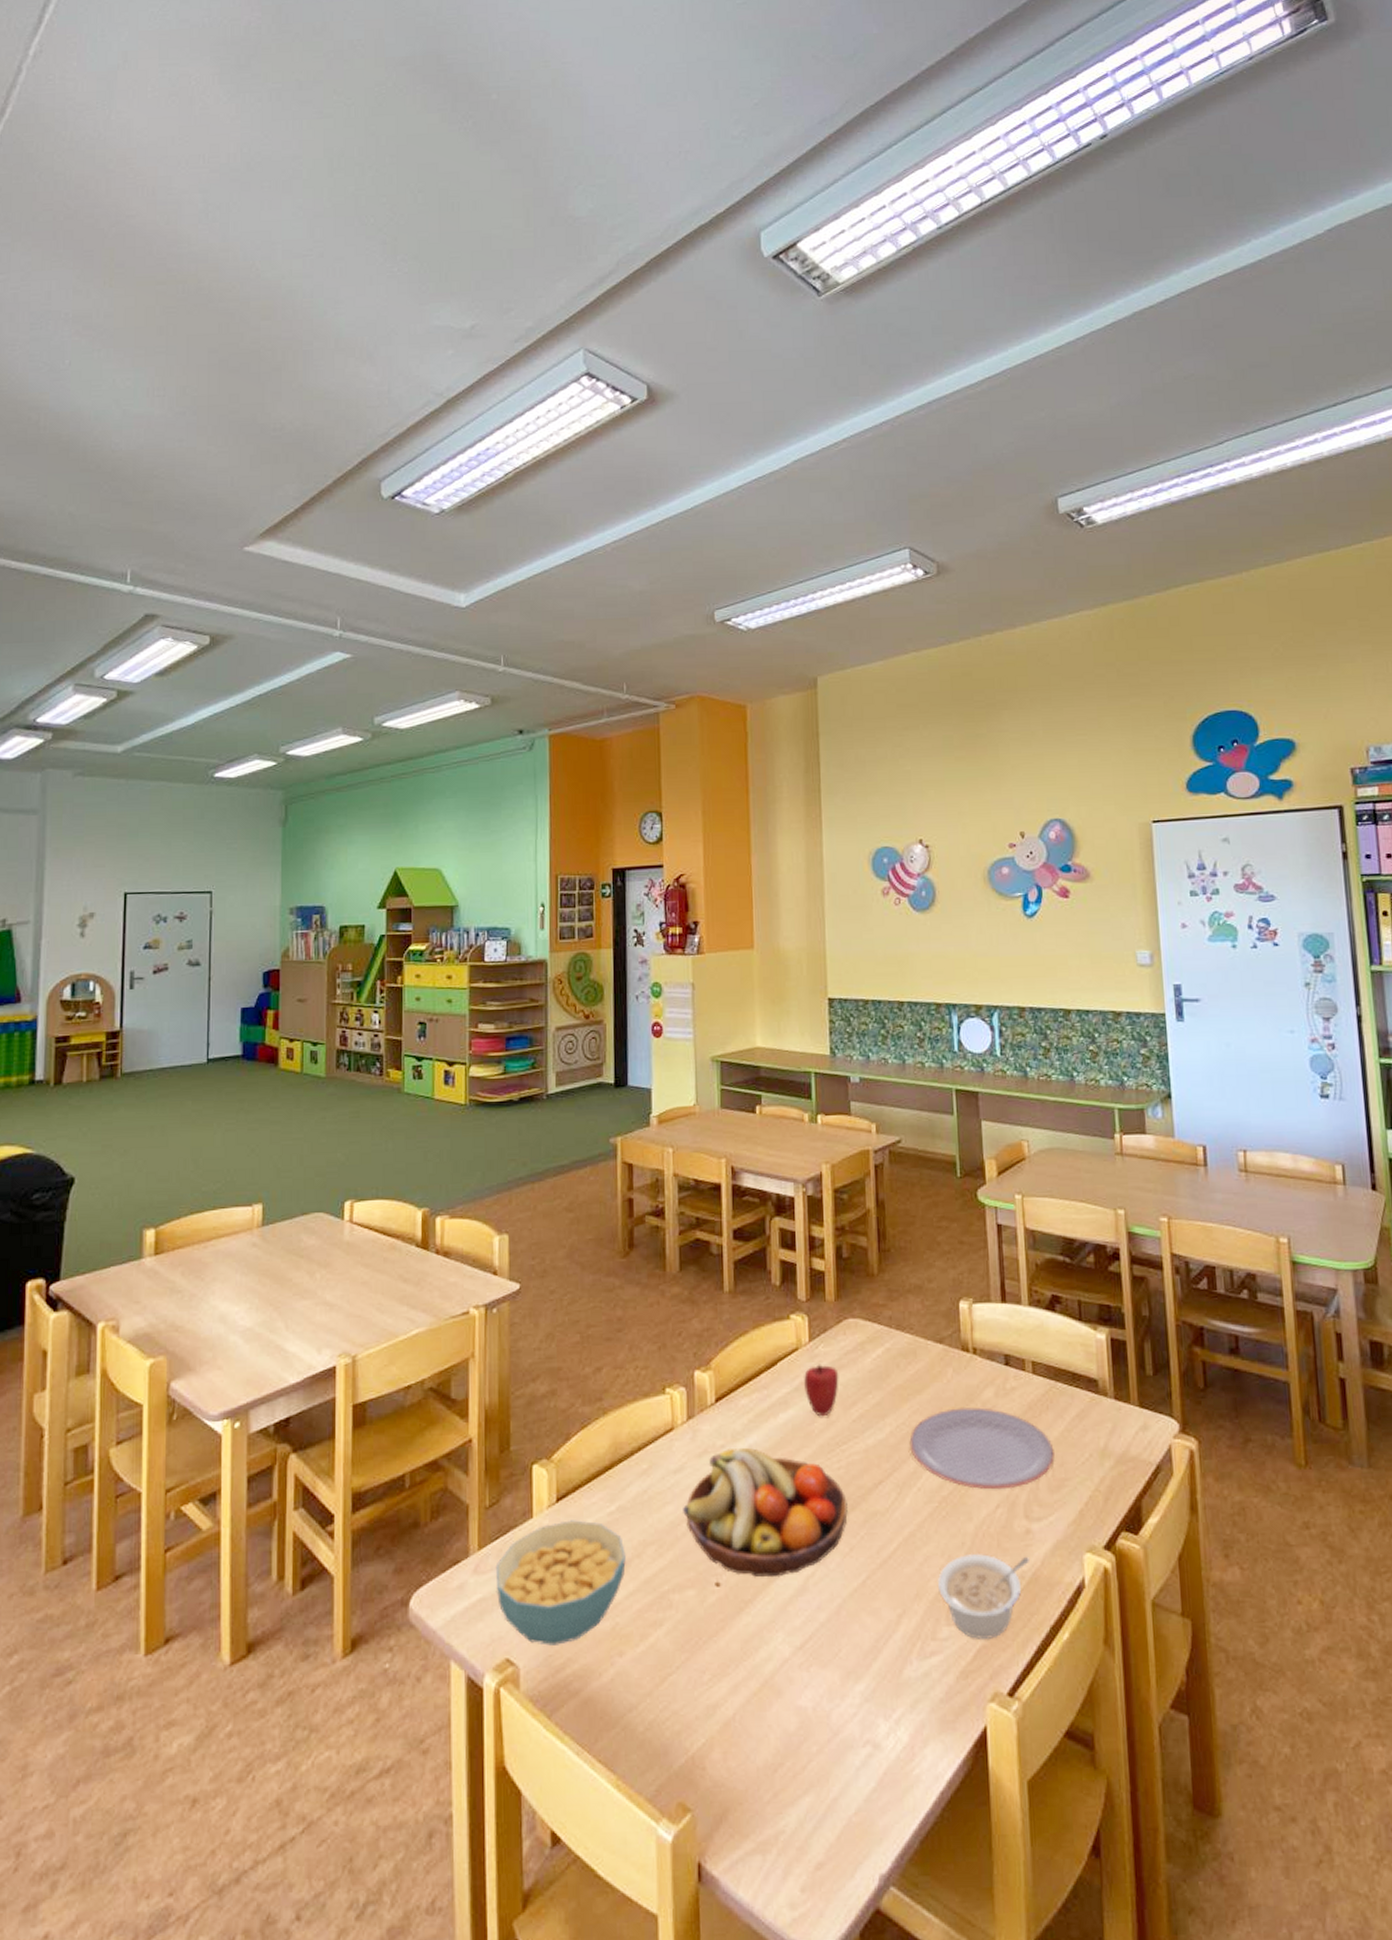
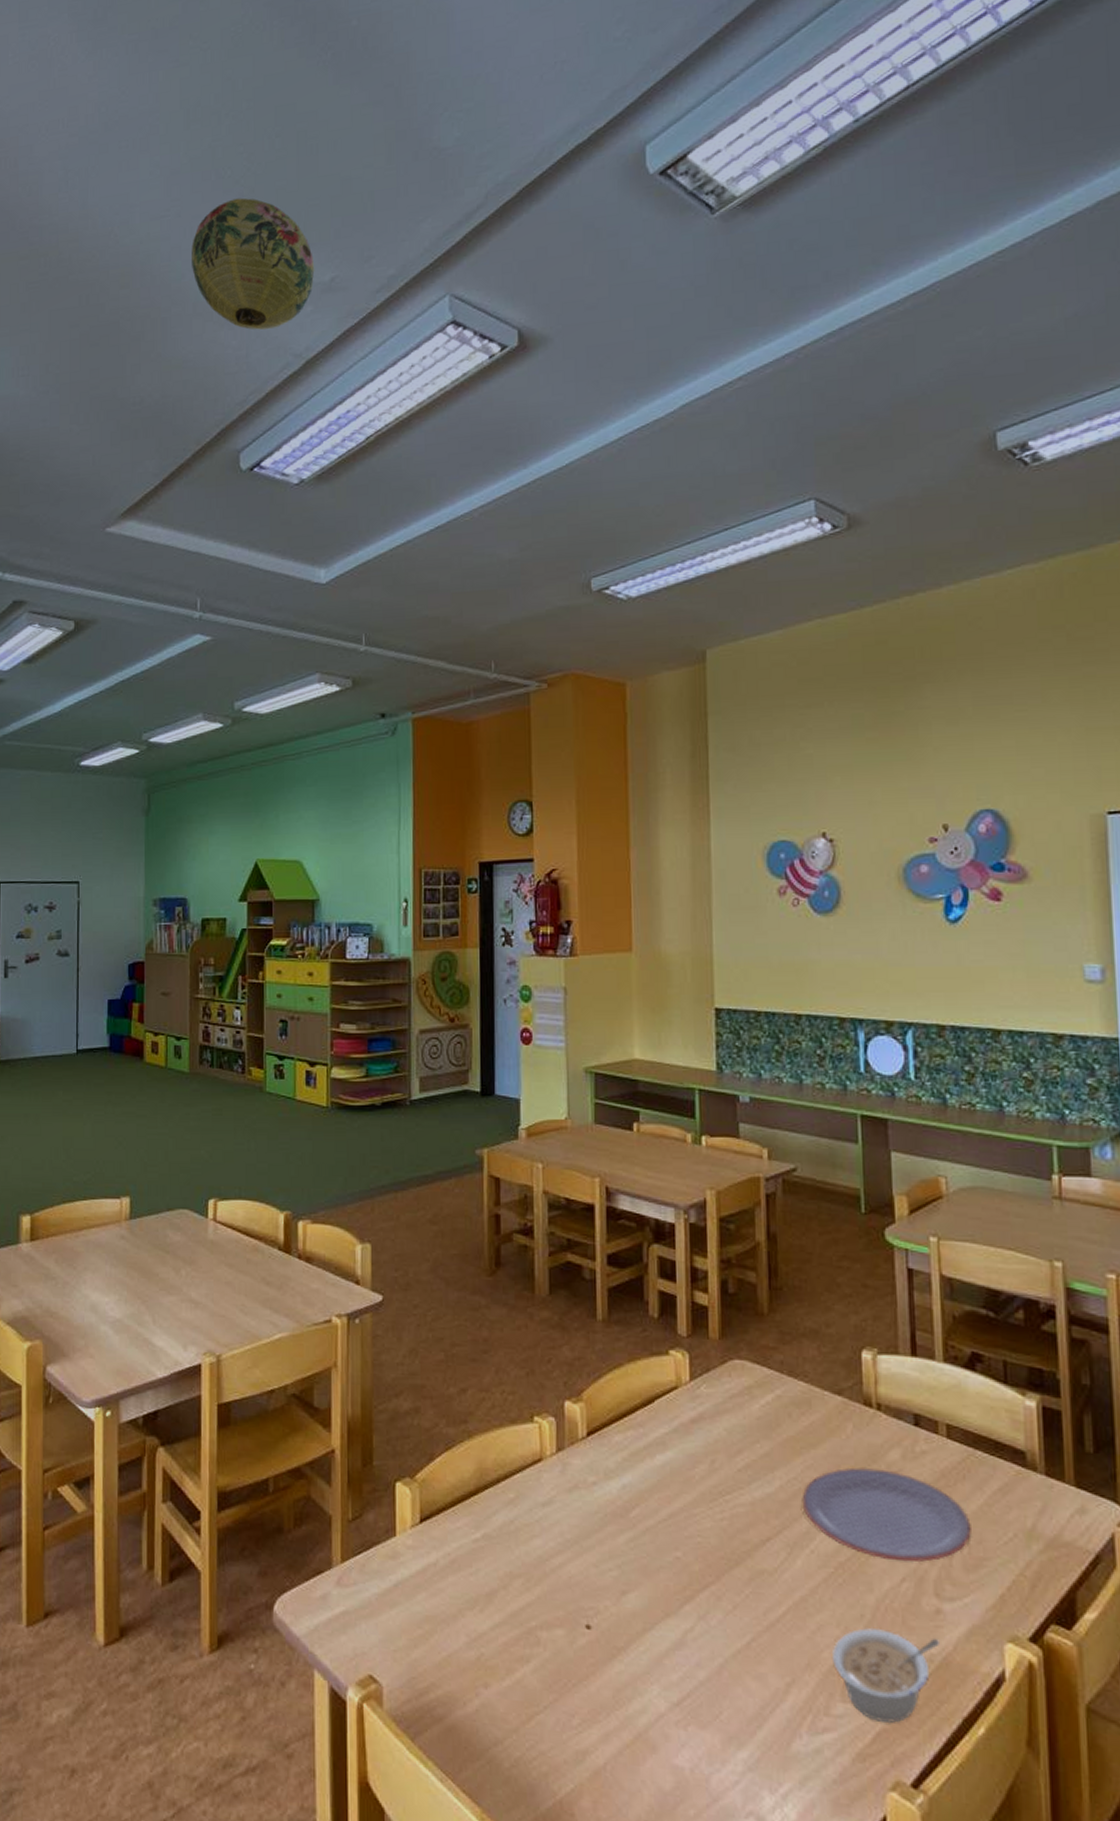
paper lantern: none [334,245,456,369] -> present [192,198,315,331]
cereal bowl: present [495,1520,626,1646] -> none [358,1542,491,1668]
fruit bowl: present [683,1447,848,1578] -> none [552,1485,731,1628]
apple: present [804,1364,839,1417] -> none [684,1405,723,1463]

